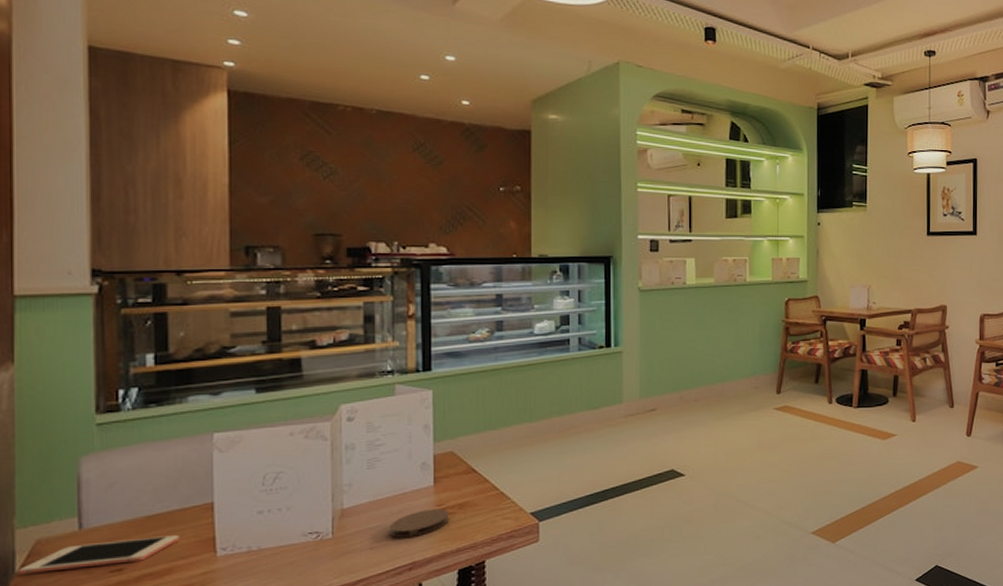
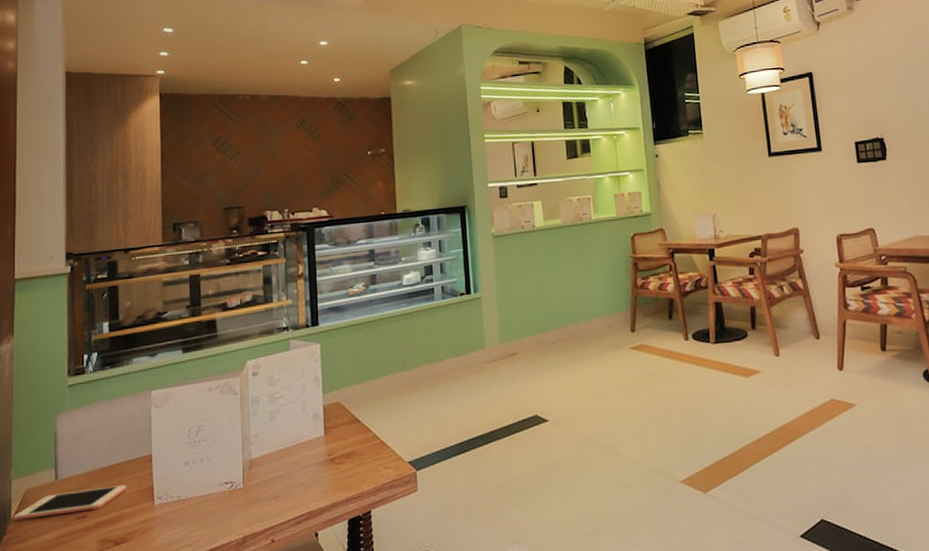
coaster: present [389,509,449,538] -> none [289,458,339,488]

